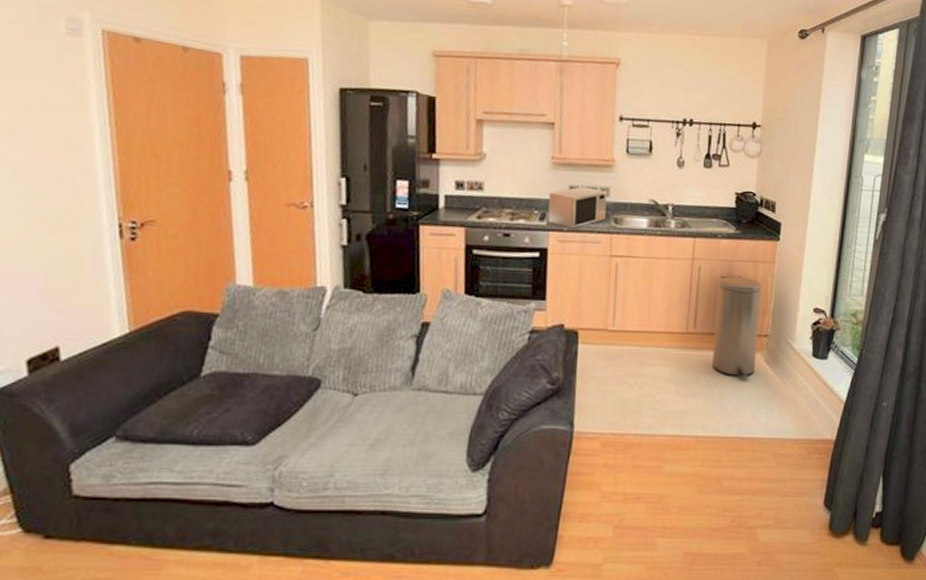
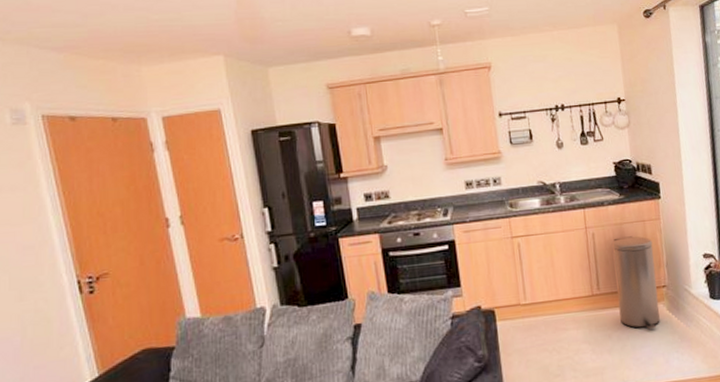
microwave: present [548,186,607,229] -> none [447,179,502,219]

